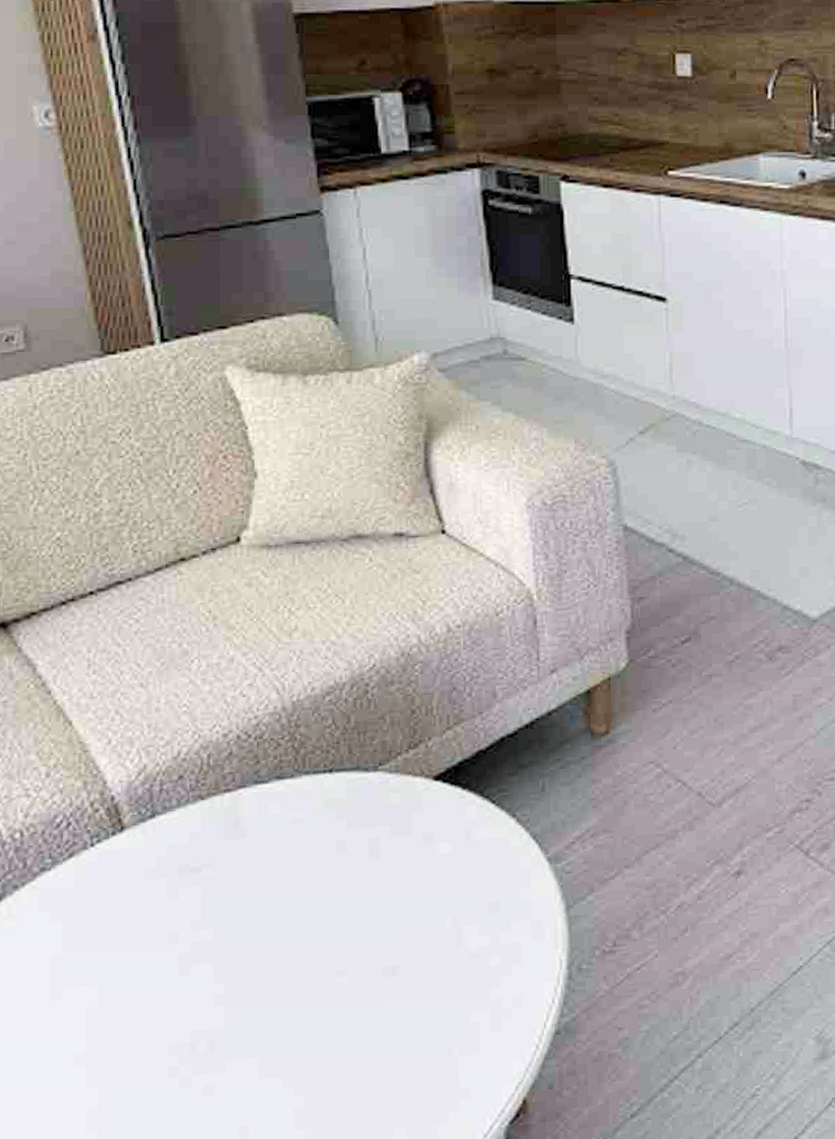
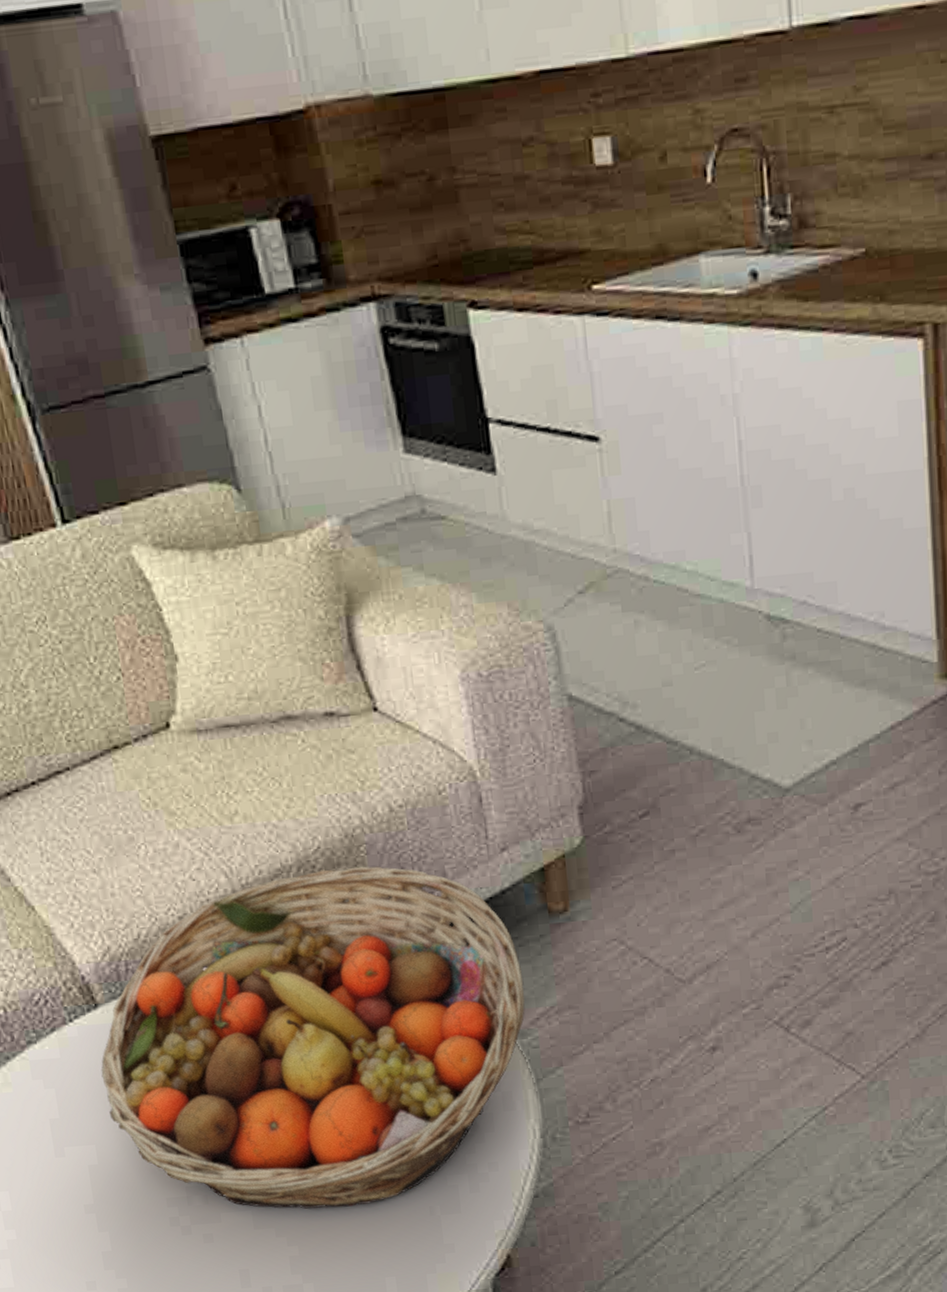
fruit basket: none [117,685,562,1053] -> present [101,866,525,1209]

